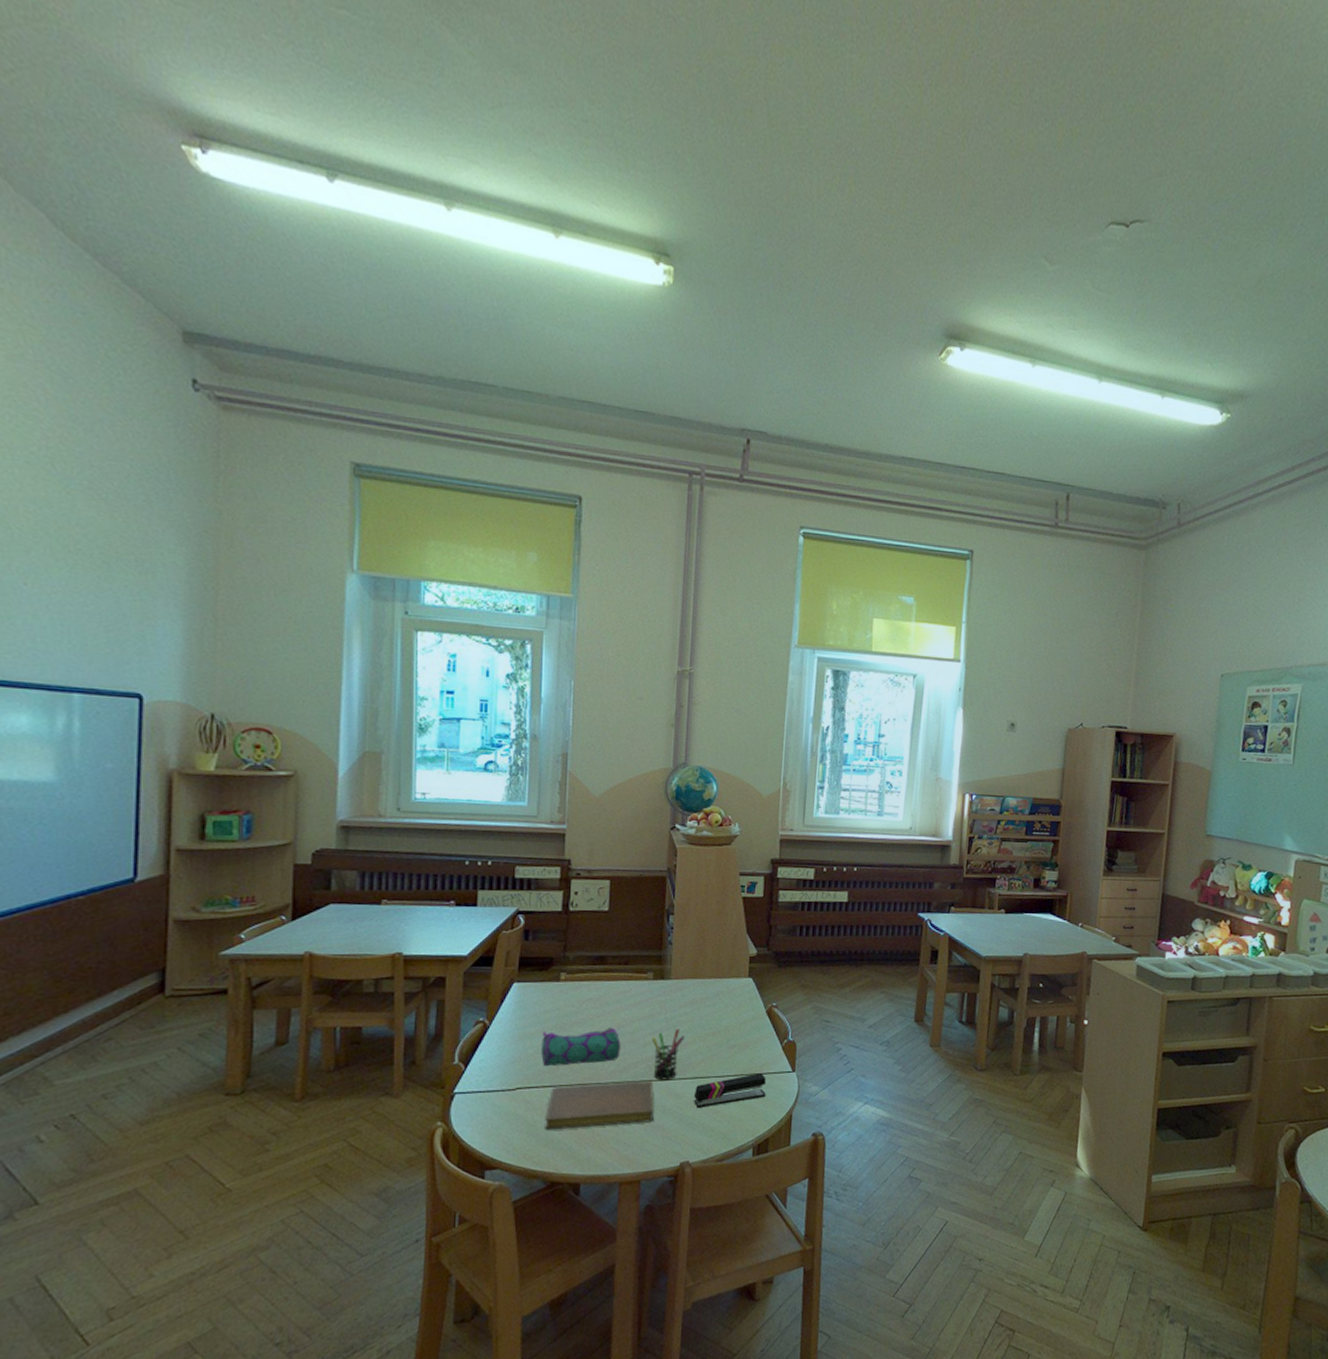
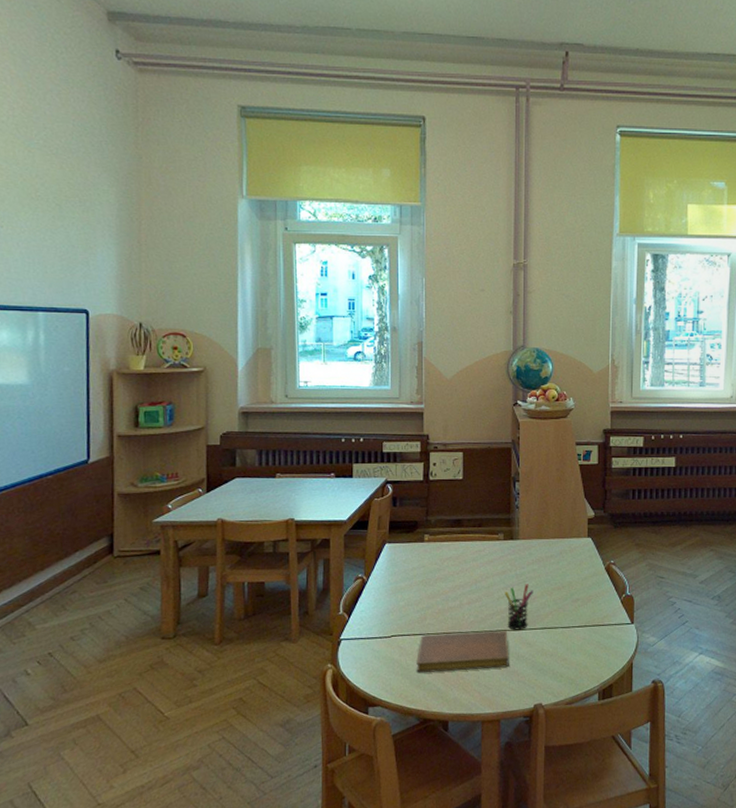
pencil case: present [541,1027,621,1067] -> none [411,582,478,617]
stapler: present [694,1073,767,1109] -> none [544,625,608,656]

